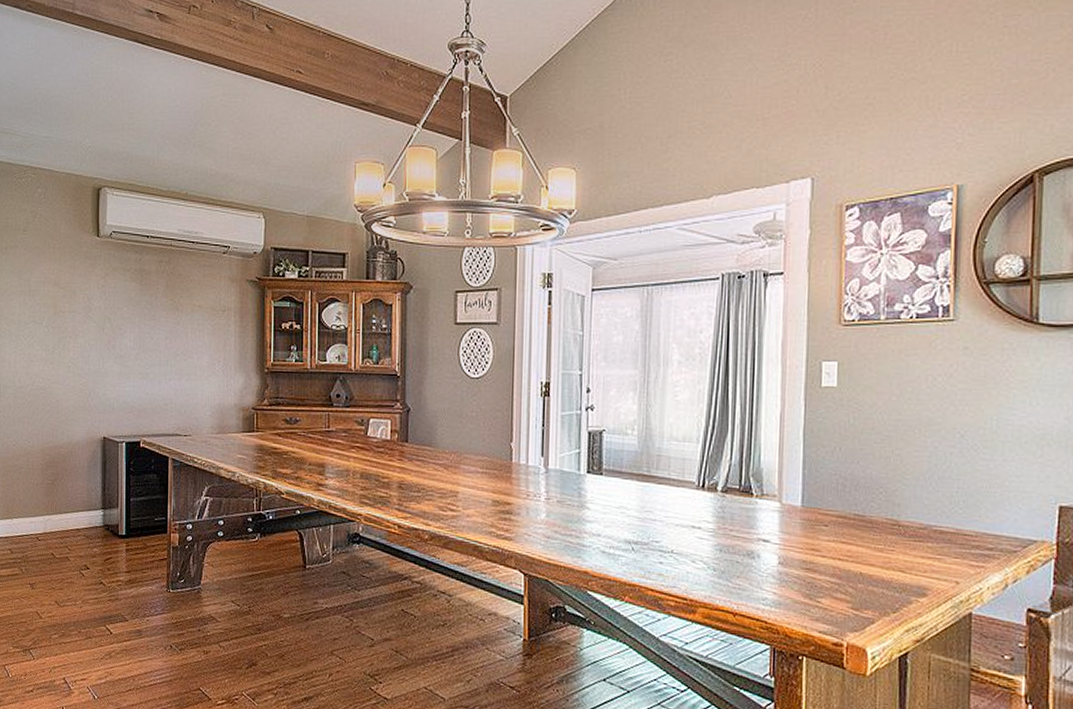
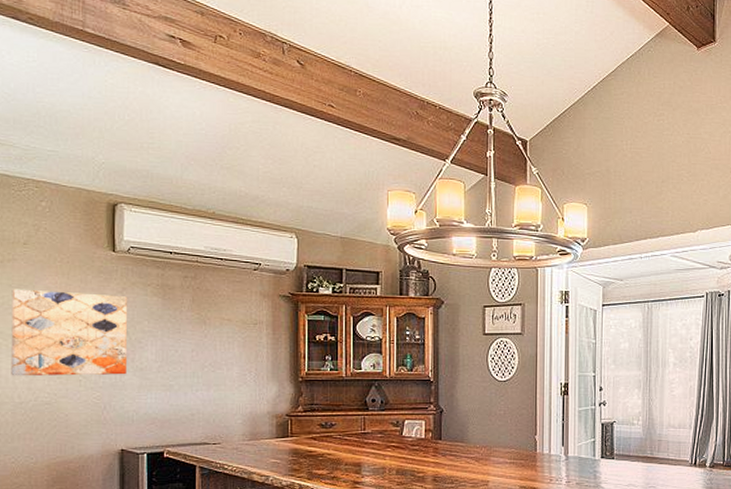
wall art: none [13,275,110,362] -> present [11,289,128,376]

